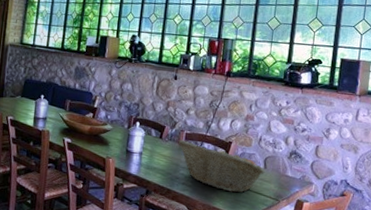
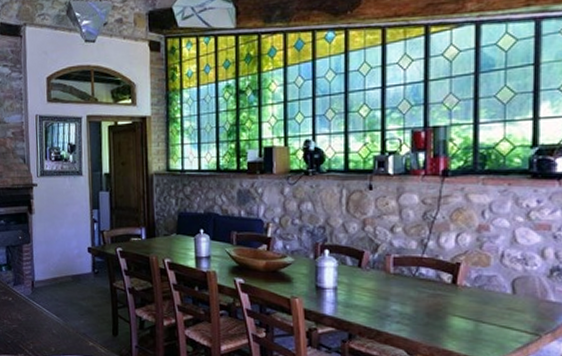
fruit basket: present [178,139,266,193] -> none [384,266,516,329]

